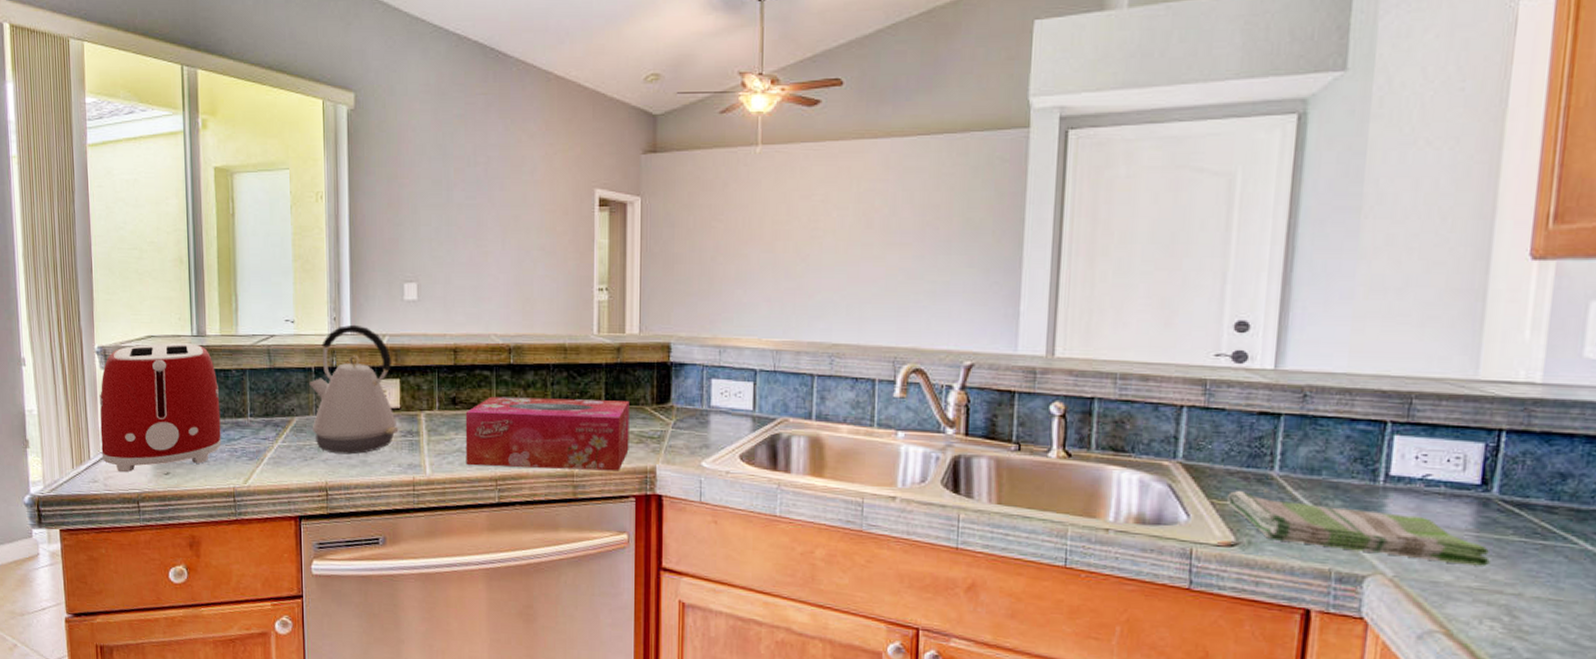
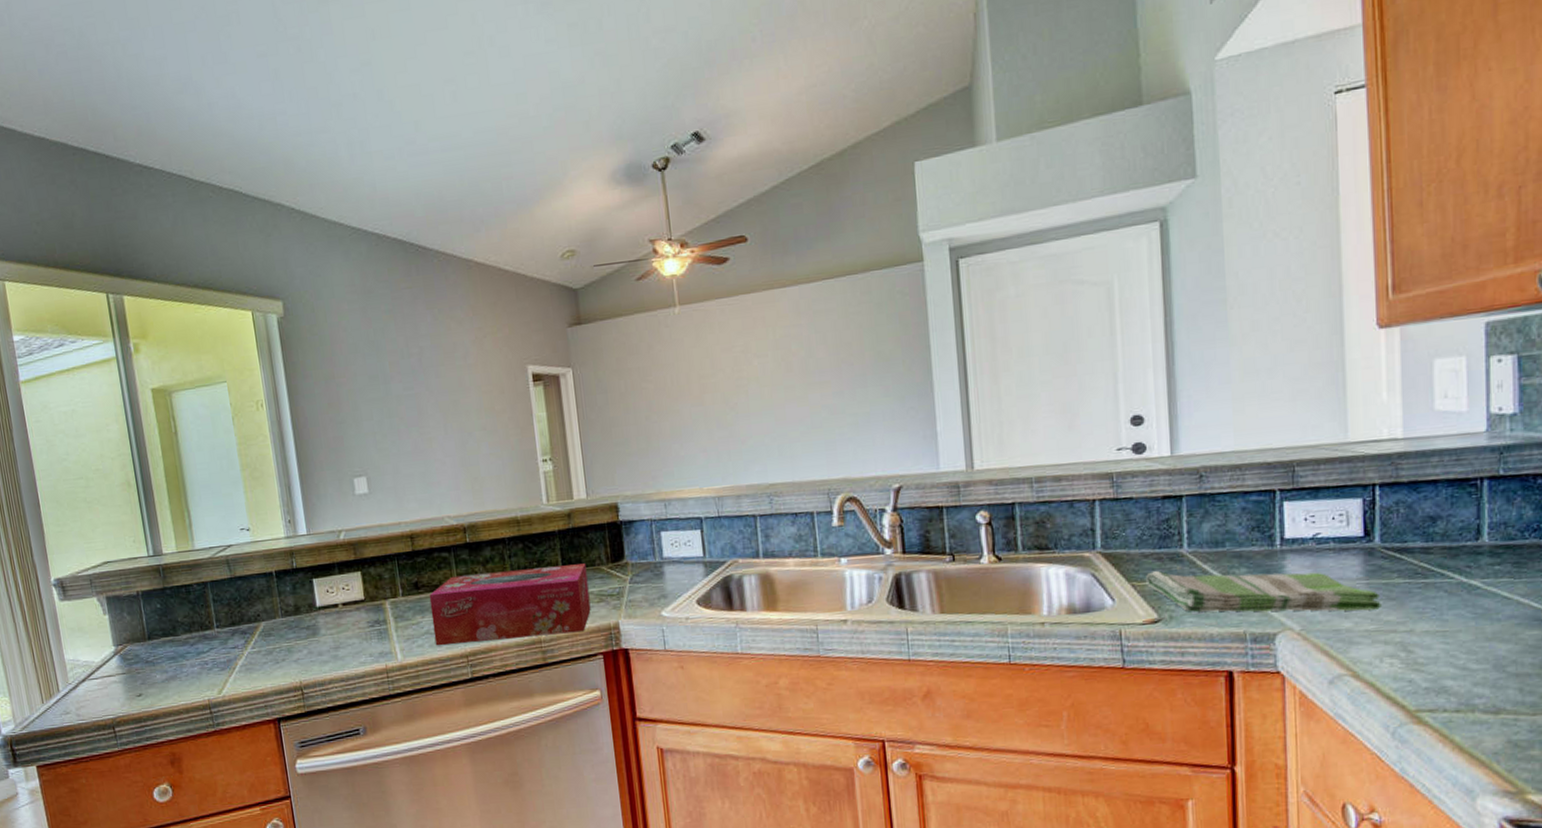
toaster: present [99,343,221,473] -> none [61,564,191,701]
kettle: present [308,324,399,455] -> none [270,524,366,653]

